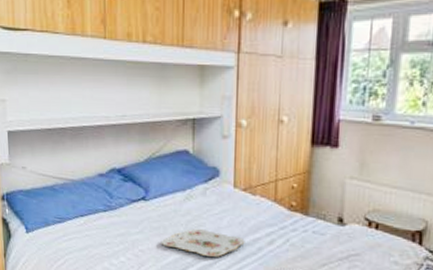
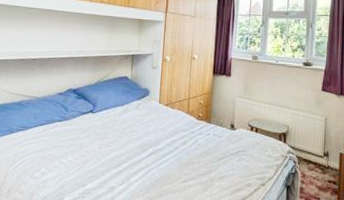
serving tray: present [161,228,245,257] -> none [102,133,166,155]

